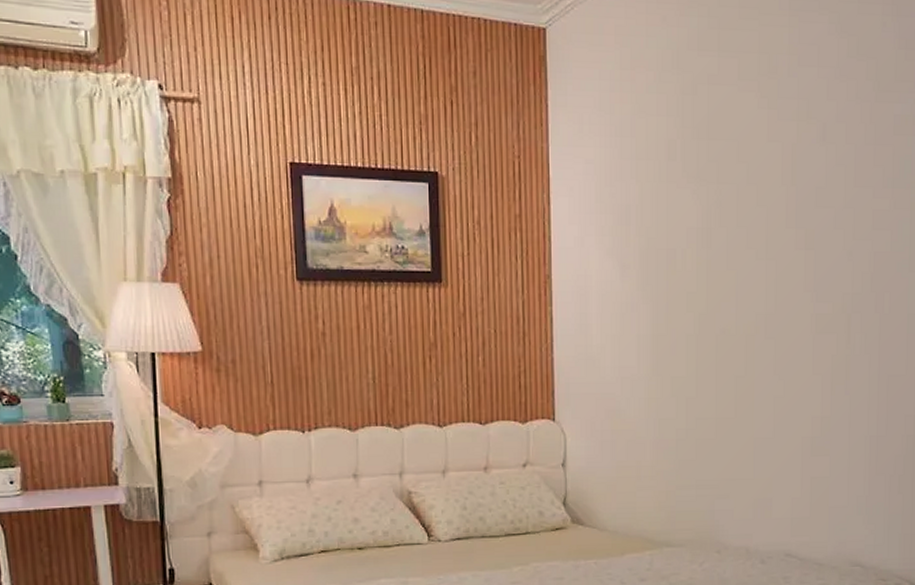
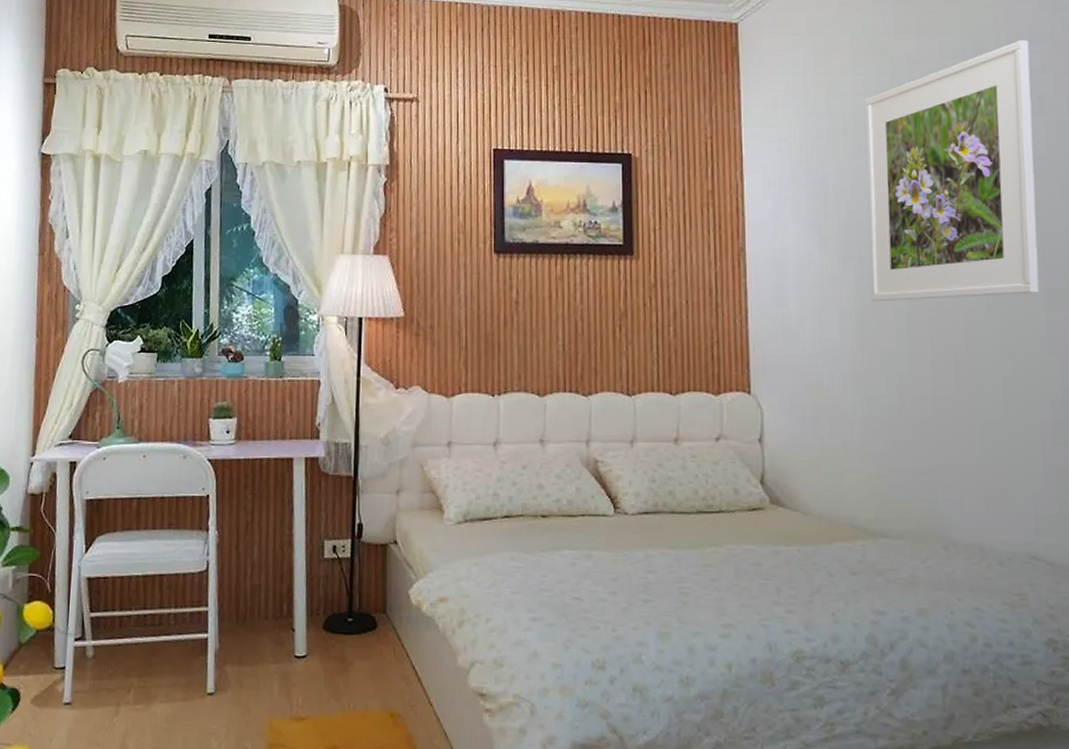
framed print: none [665,63,817,329] -> present [864,39,1039,302]

